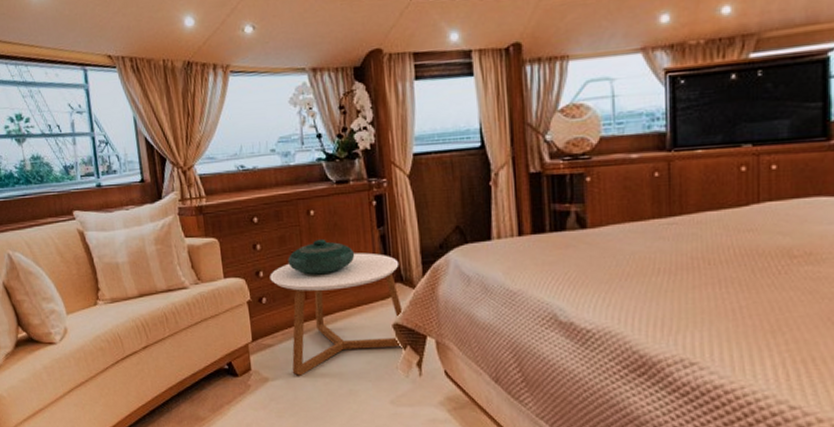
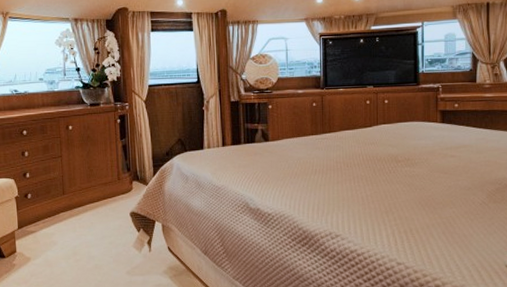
coffee table: present [270,252,404,376] -> none [35,158,139,255]
decorative bowl: present [287,238,355,275] -> none [50,147,103,176]

